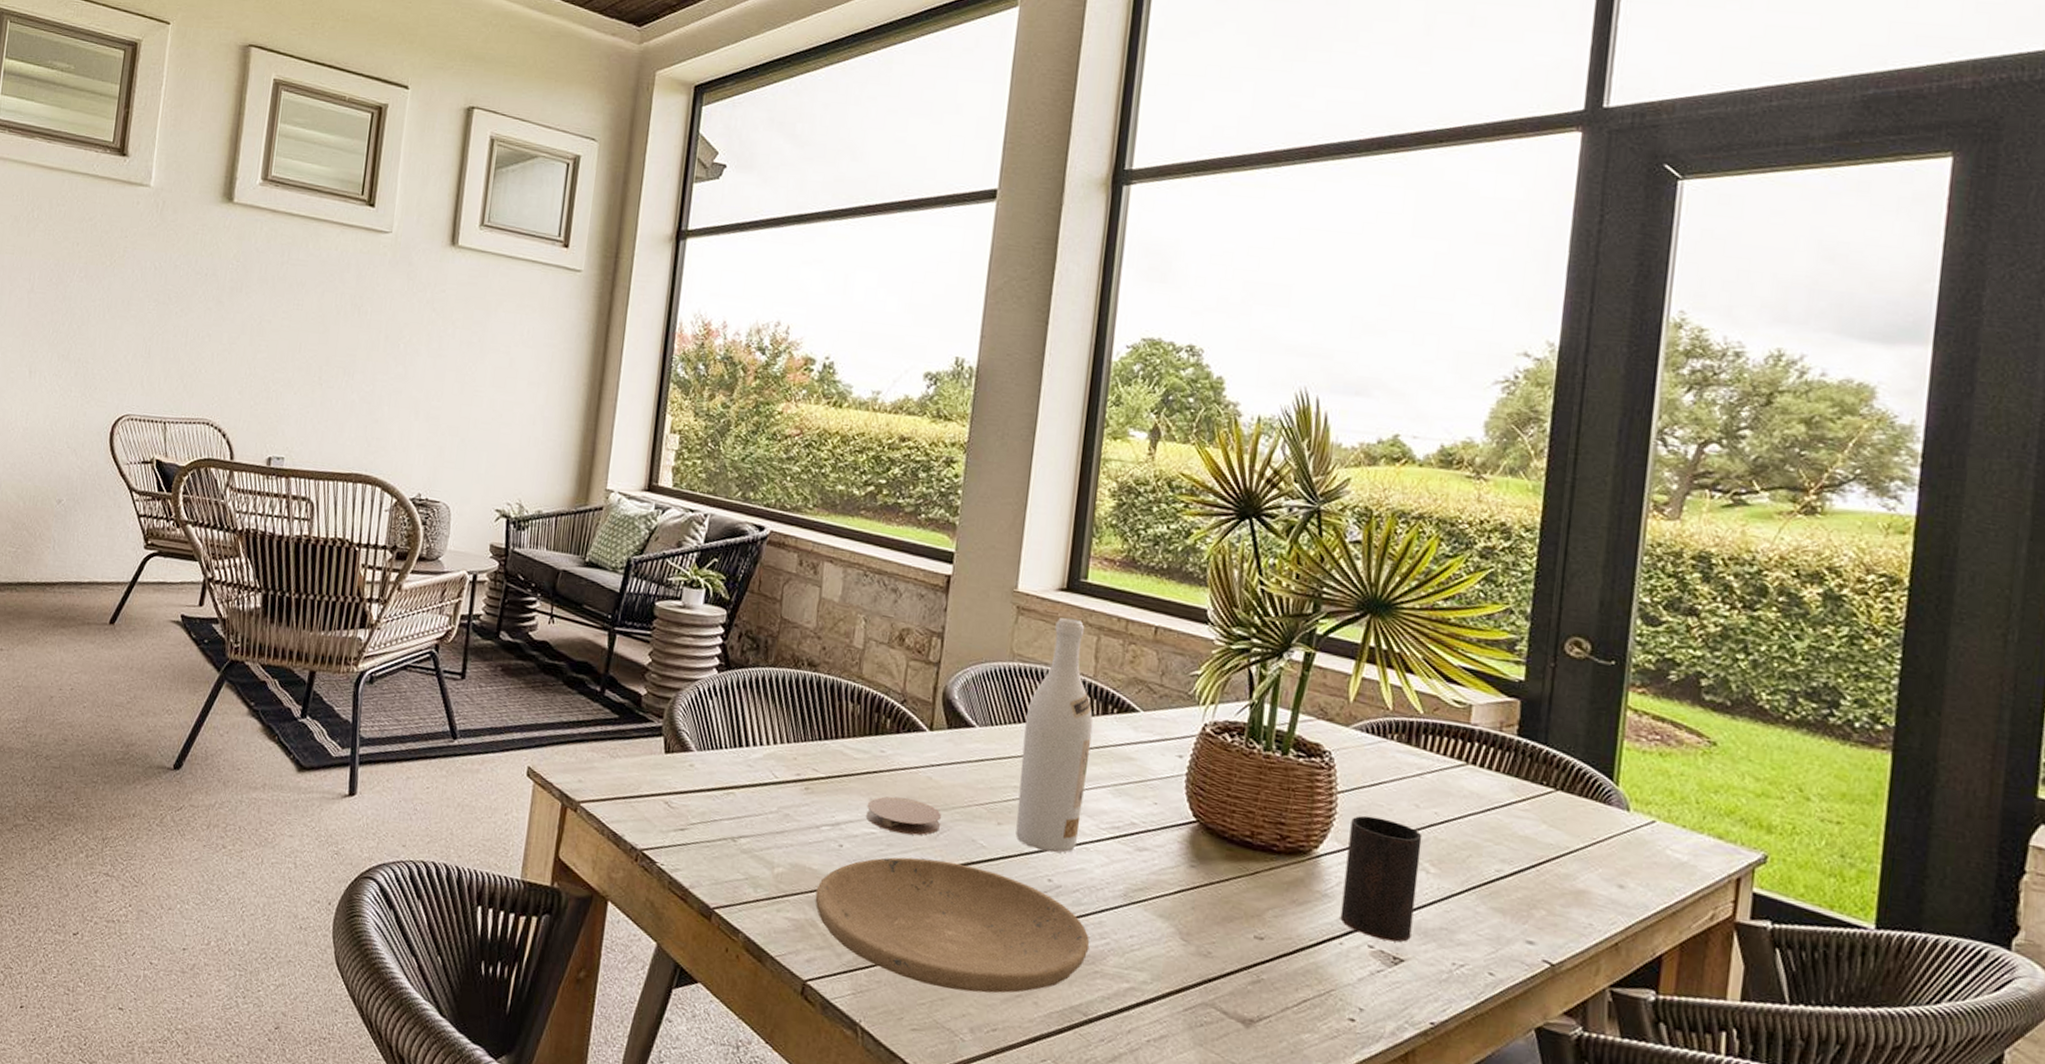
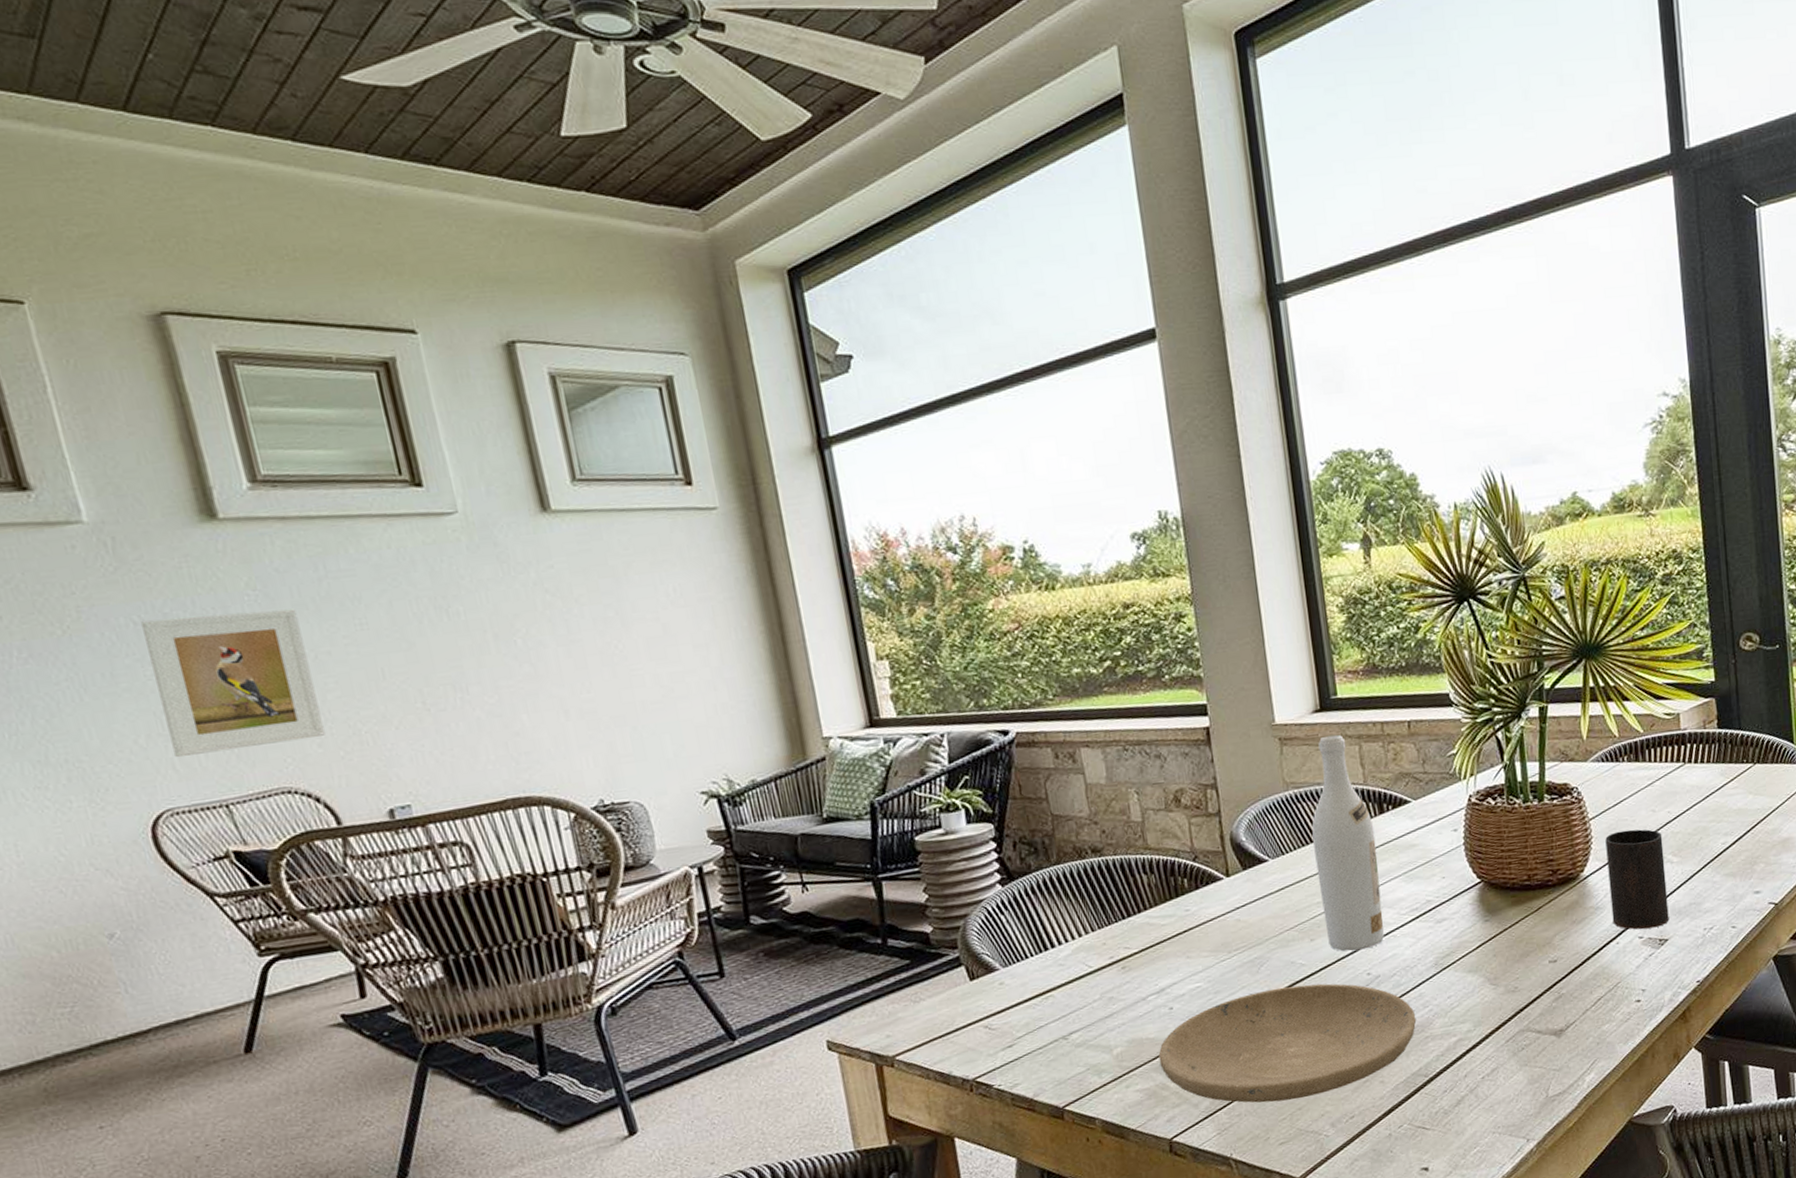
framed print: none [146,267,259,386] -> present [141,609,325,758]
coaster: present [865,796,941,836] -> none [1185,943,1260,980]

